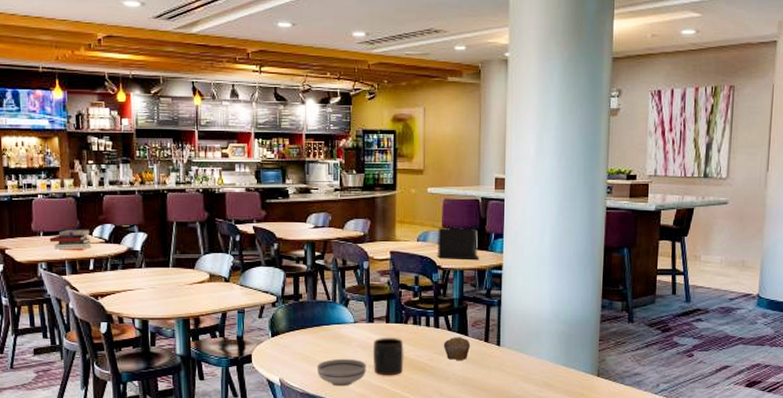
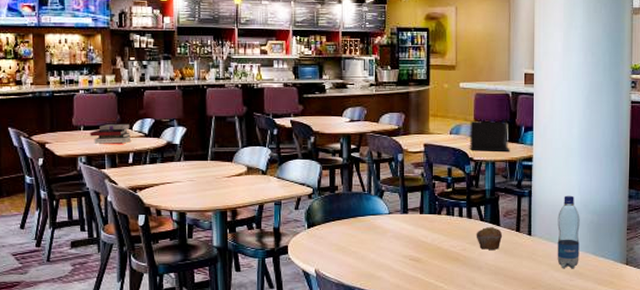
bowl: present [316,358,366,387] -> none [352,249,401,277]
mug: present [372,337,404,375] -> none [407,227,438,265]
bottle: none [526,305,551,380] -> present [557,195,580,269]

